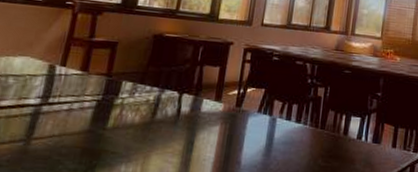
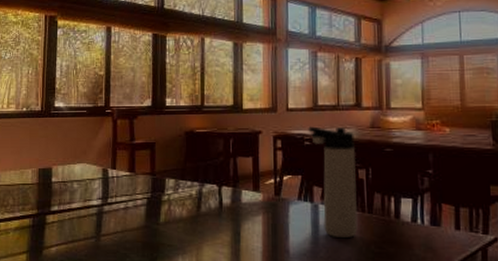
thermos bottle: none [278,43,320,151] -> present [308,126,358,238]

